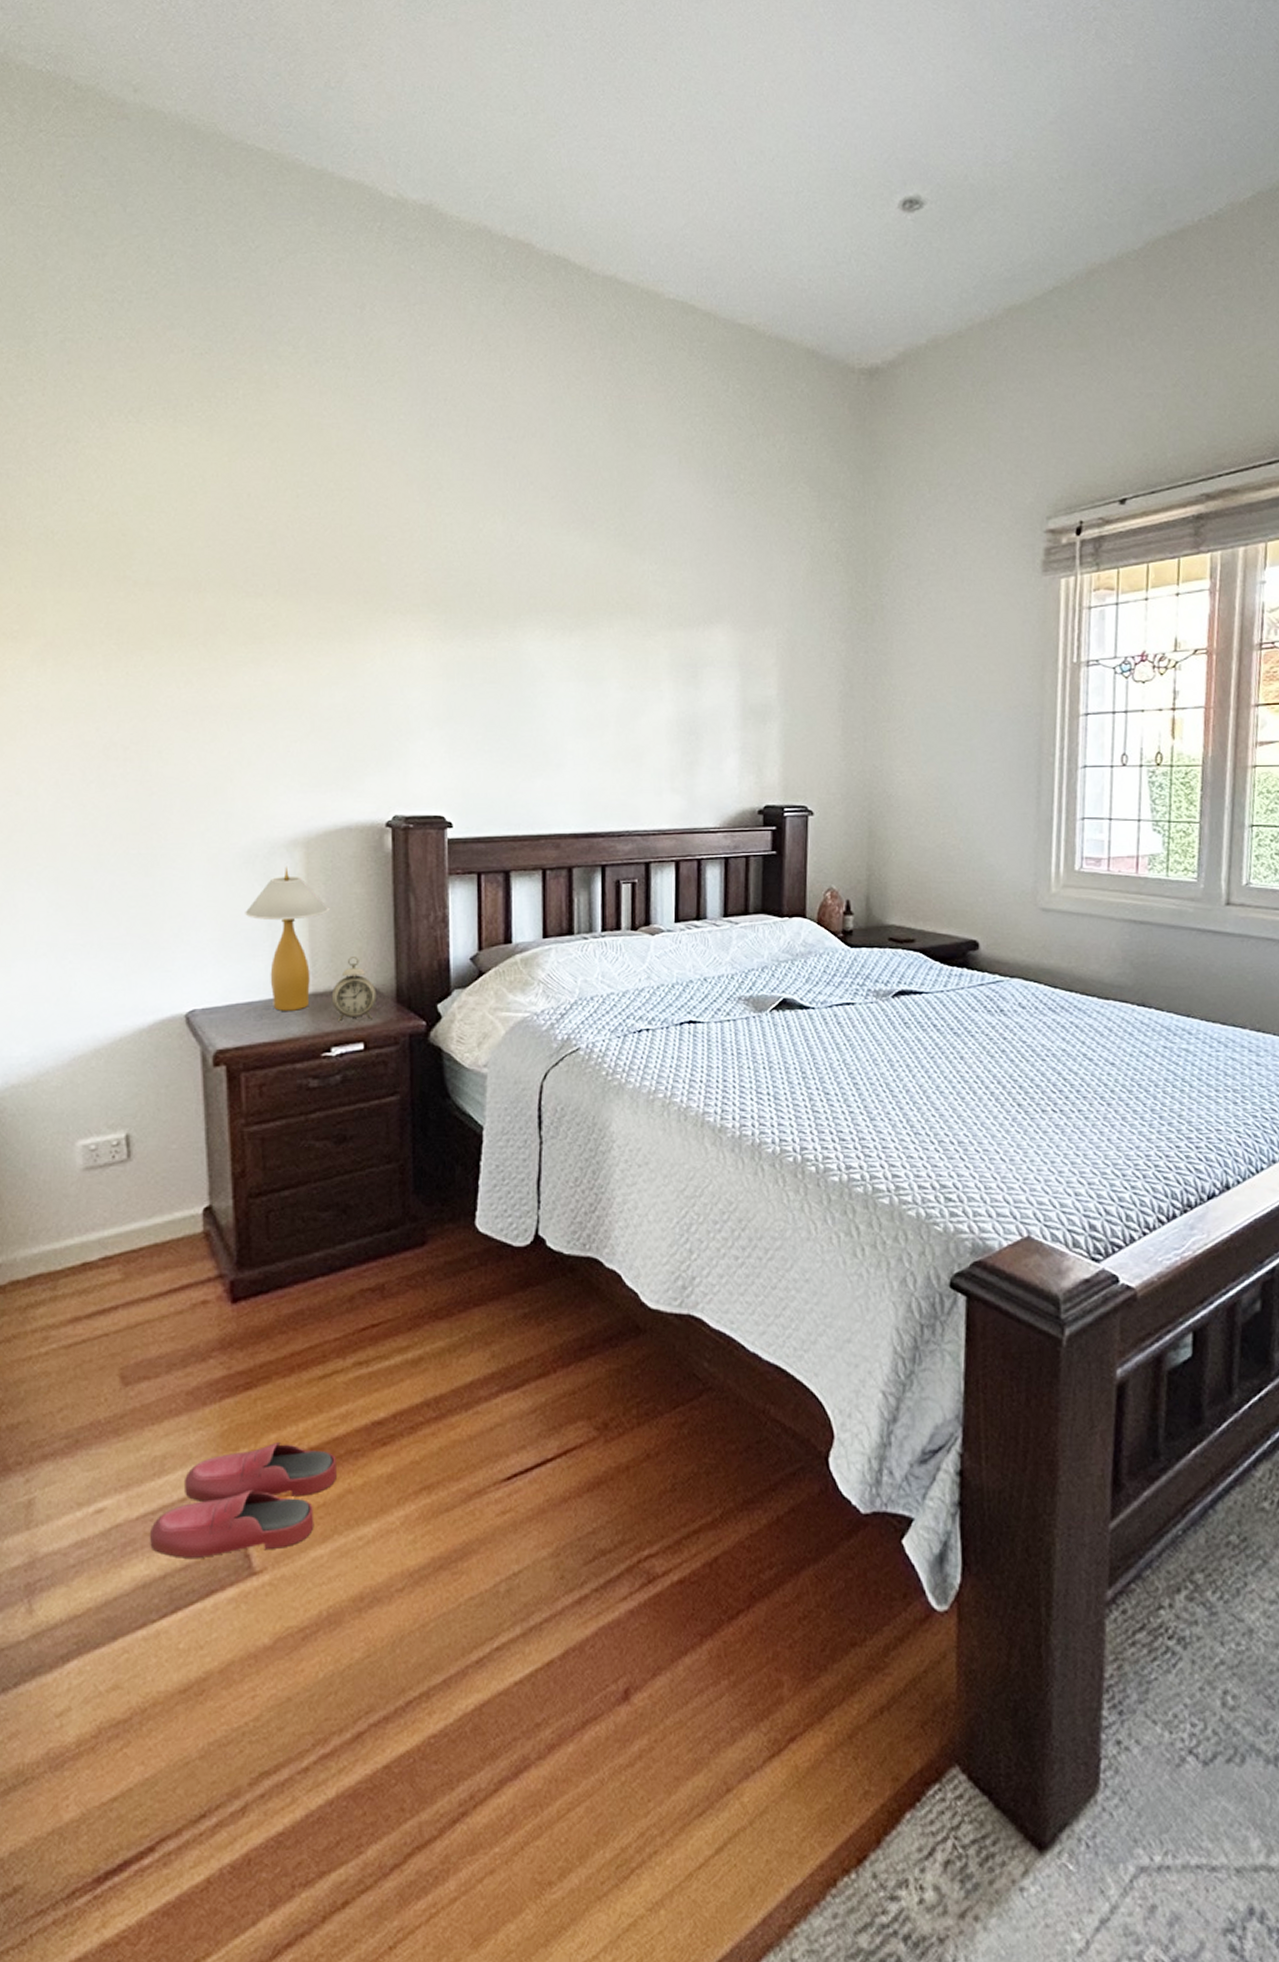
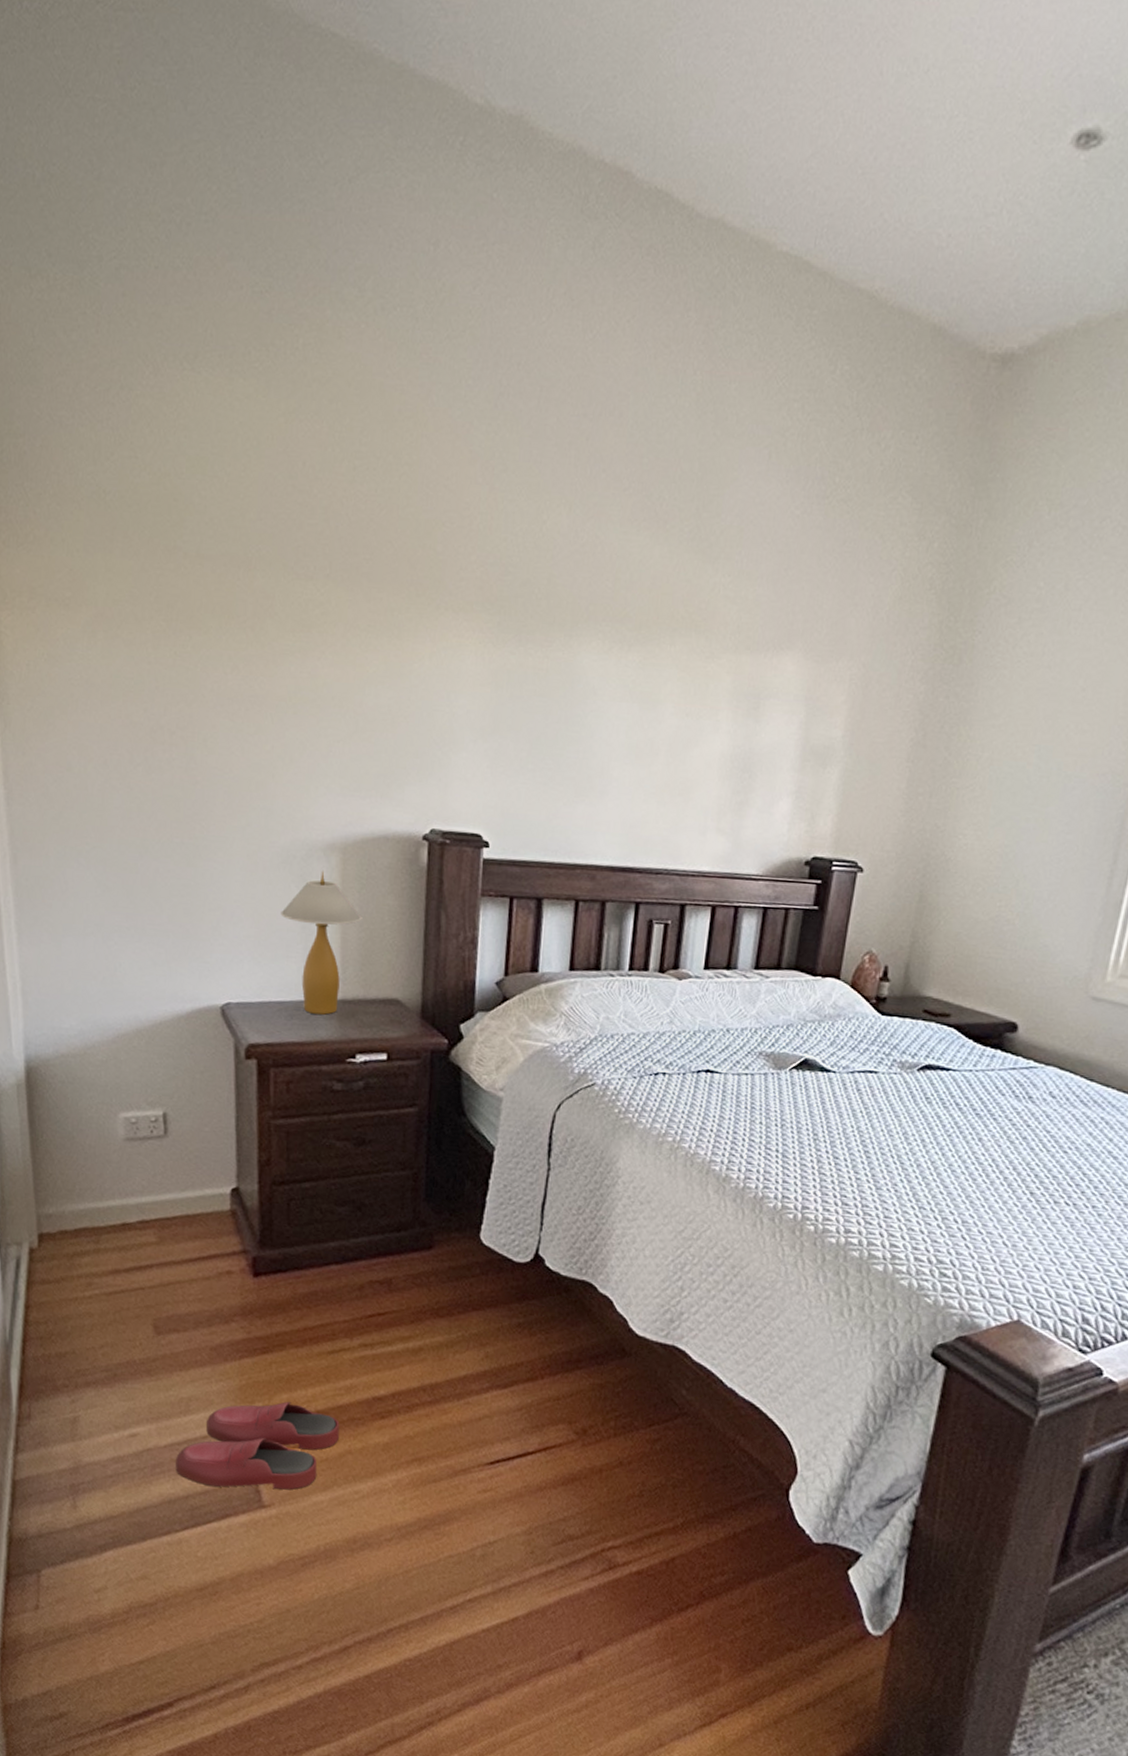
alarm clock: present [331,957,376,1022] -> none [358,968,403,1032]

